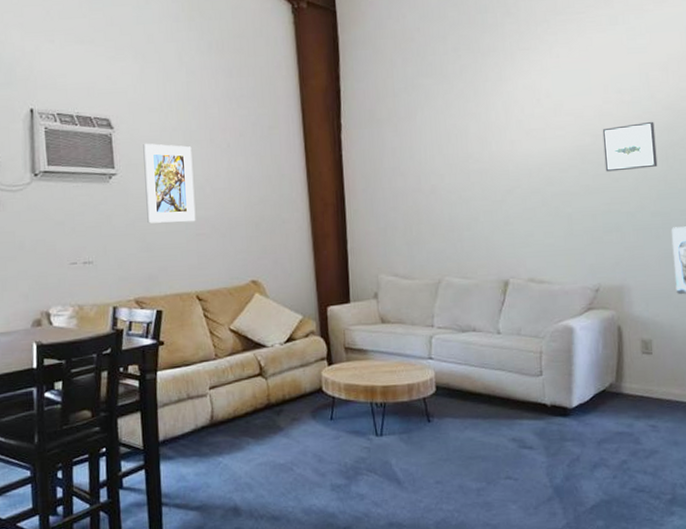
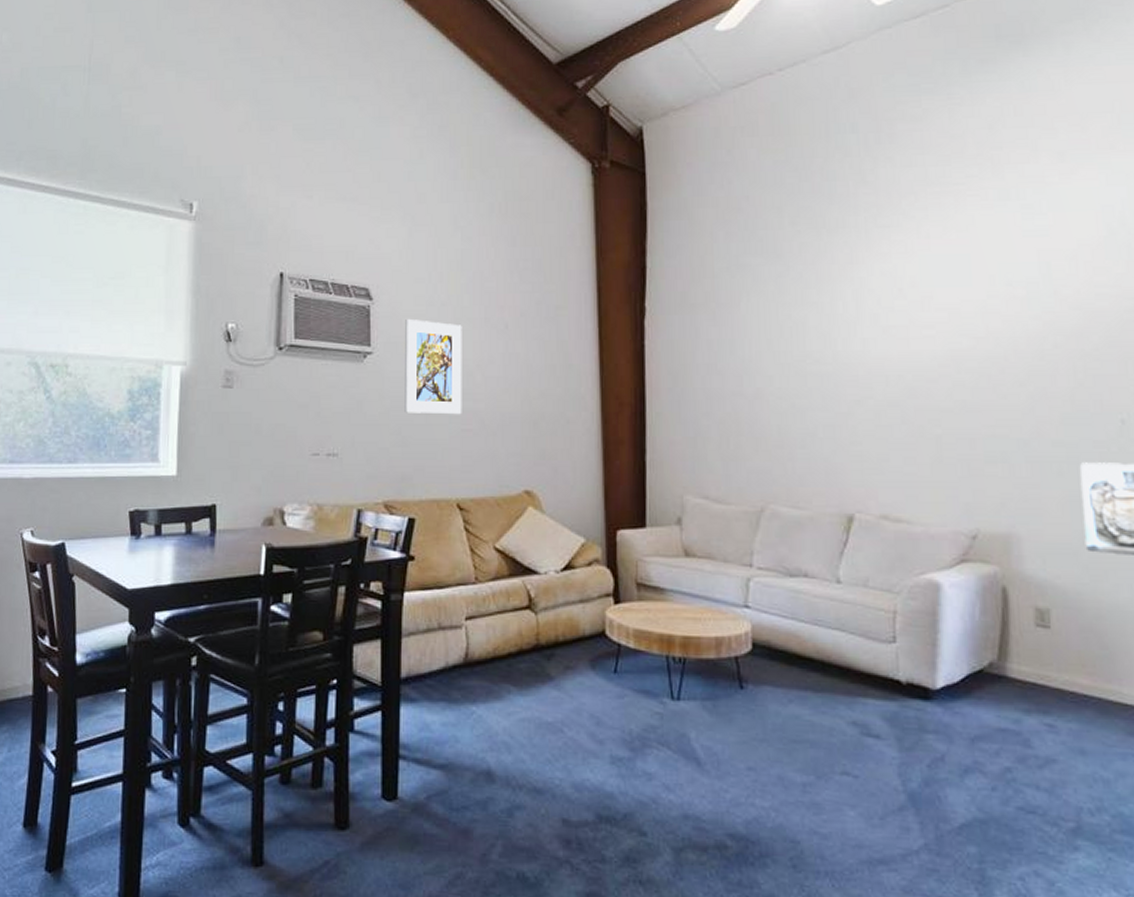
wall art: present [602,121,658,172] -> none [985,323,1062,385]

